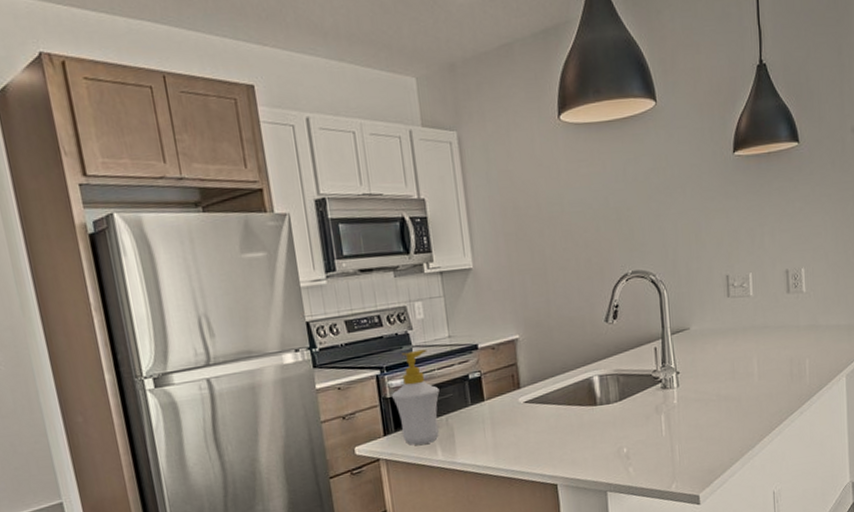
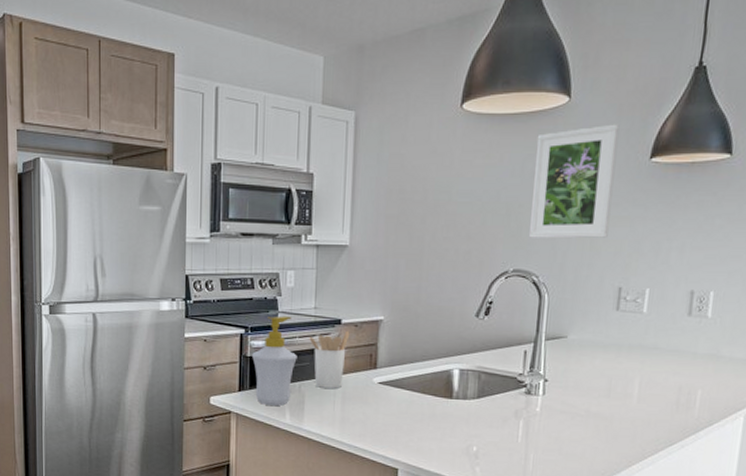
utensil holder: none [448,354,489,418] -> present [309,330,350,389]
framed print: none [632,123,709,239] -> present [529,124,620,239]

